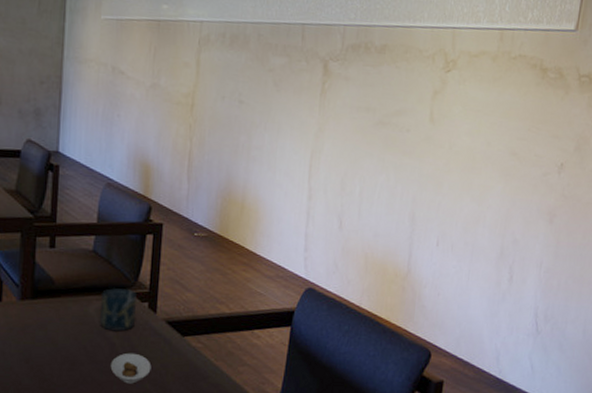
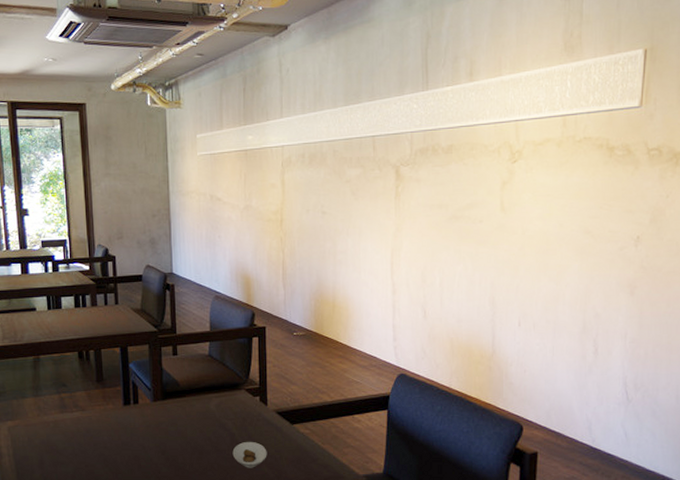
cup: present [99,287,137,332] -> none [218,385,250,423]

